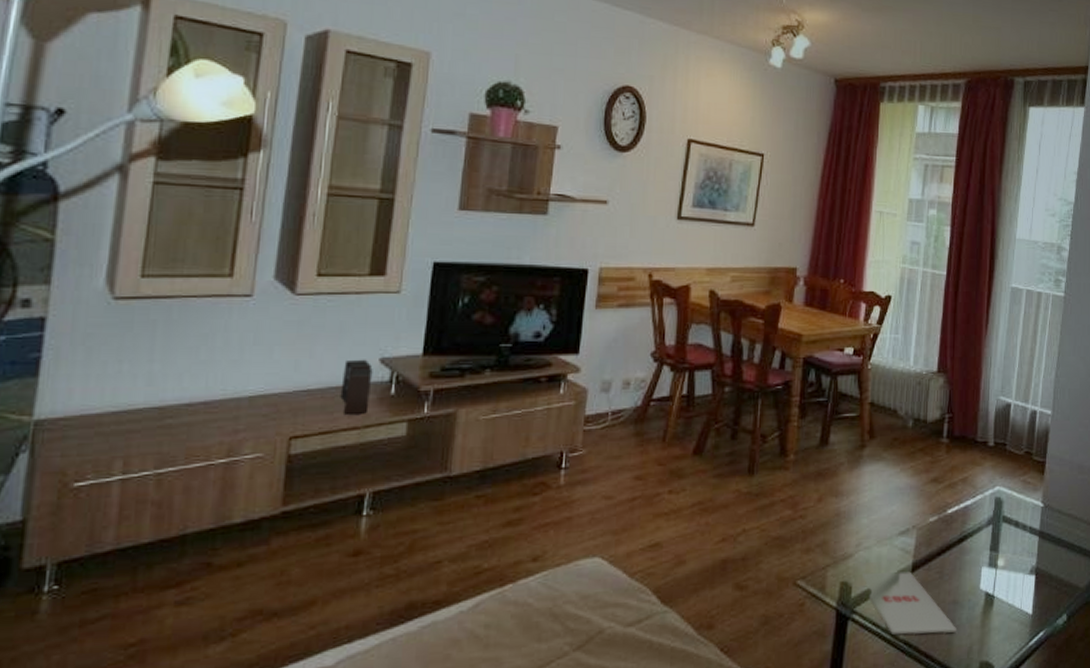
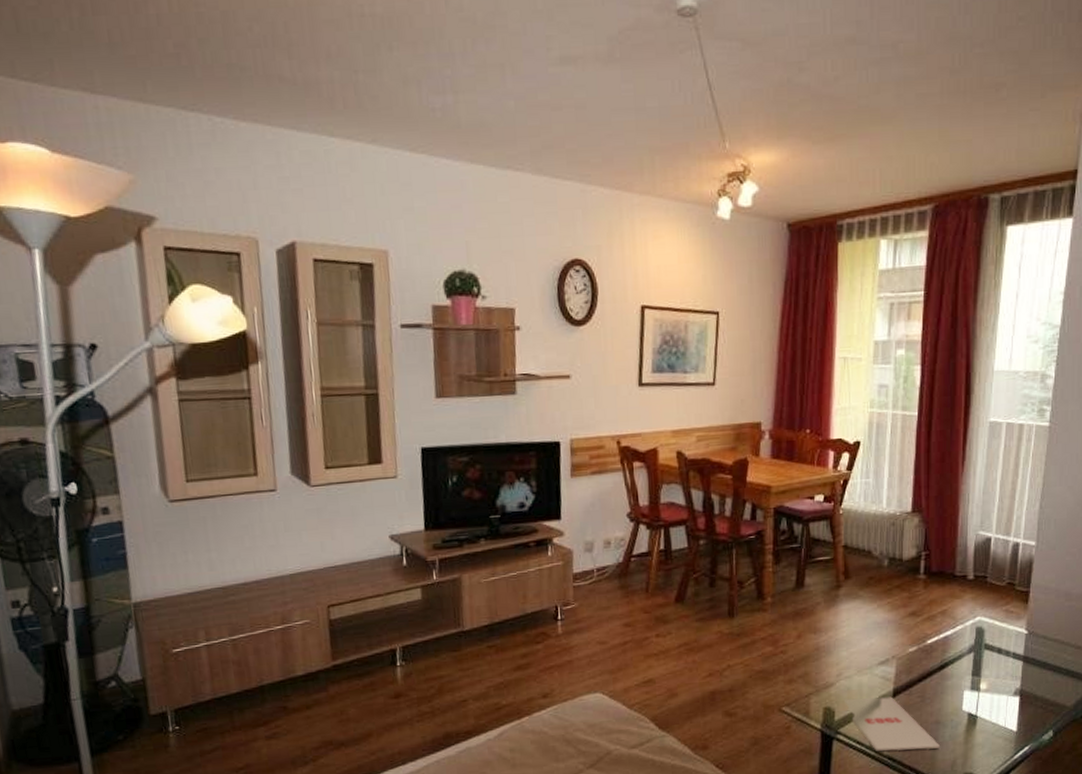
speaker: present [340,359,373,414] -> none [361,537,387,584]

